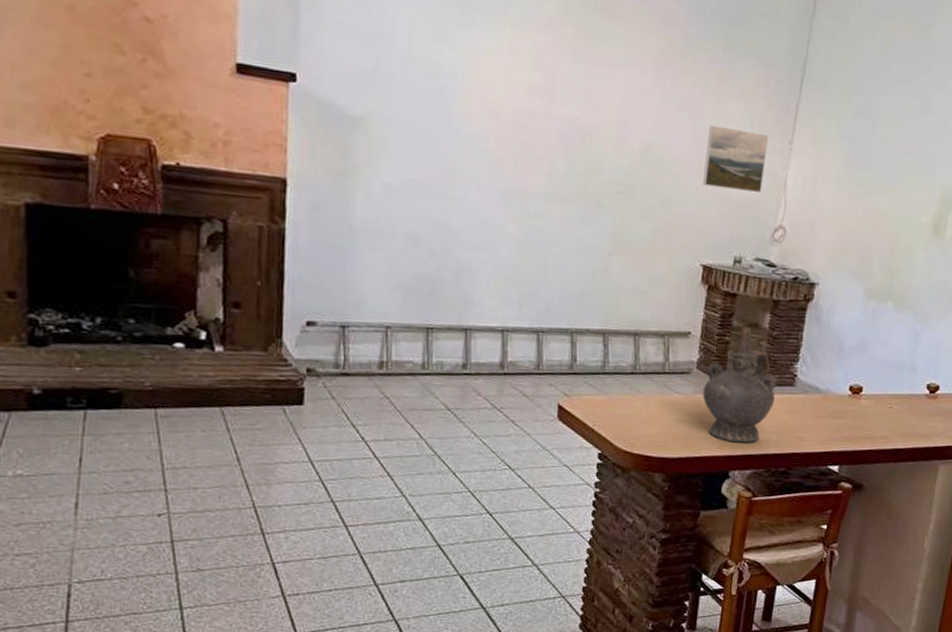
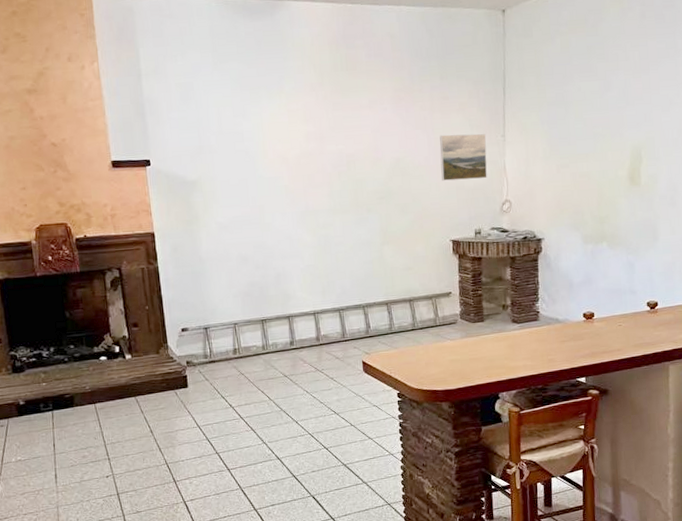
ceremonial vessel: present [703,325,778,444] -> none [468,280,525,371]

